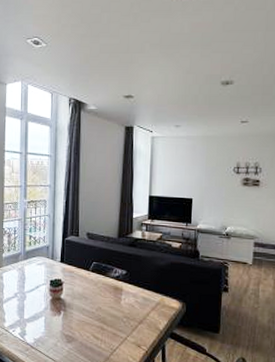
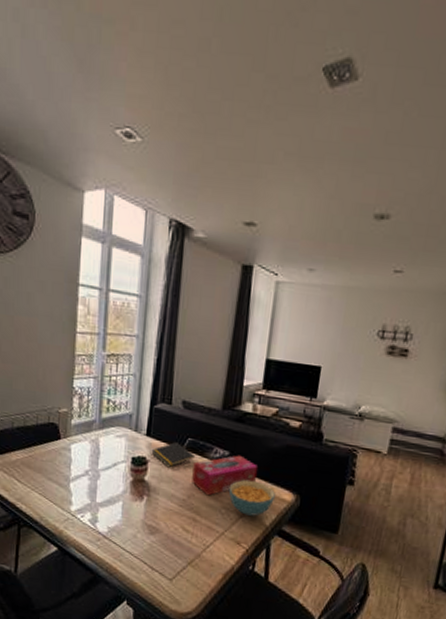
notepad: none [65,266,100,287] -> present [151,442,196,468]
tissue box: none [98,273,150,308] -> present [192,455,259,496]
cereal bowl: none [128,293,165,323] -> present [228,480,275,516]

